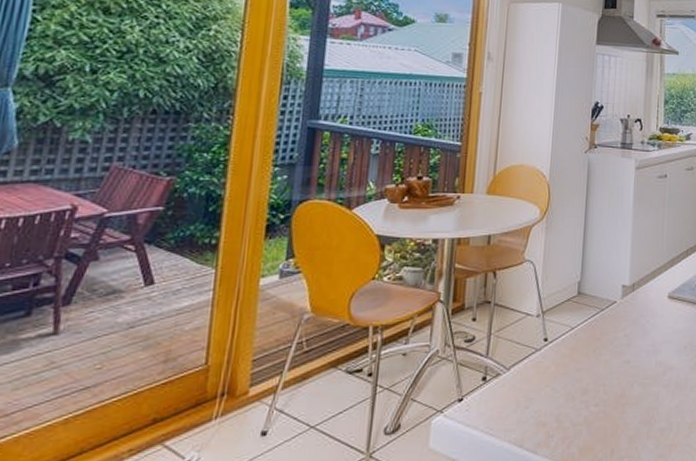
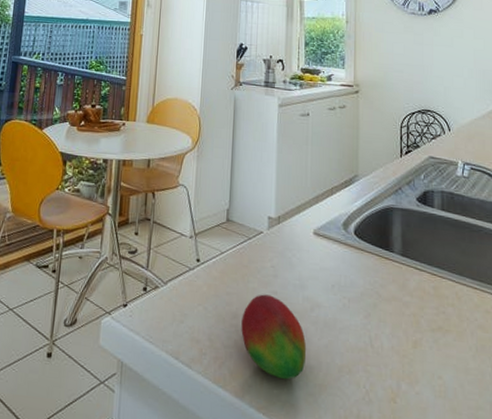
fruit: none [591,365,658,447] -> present [241,294,307,380]

